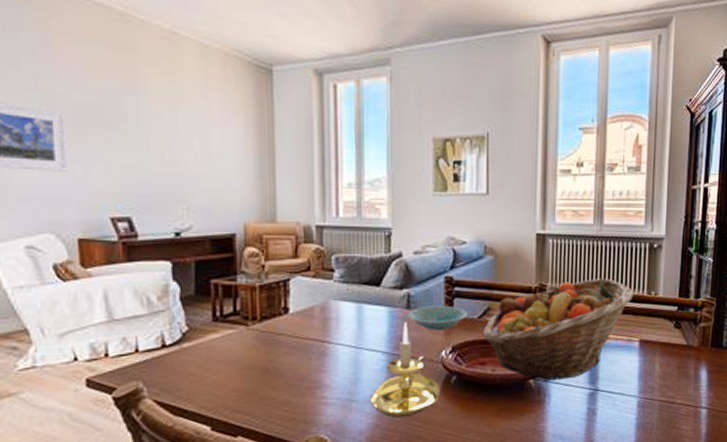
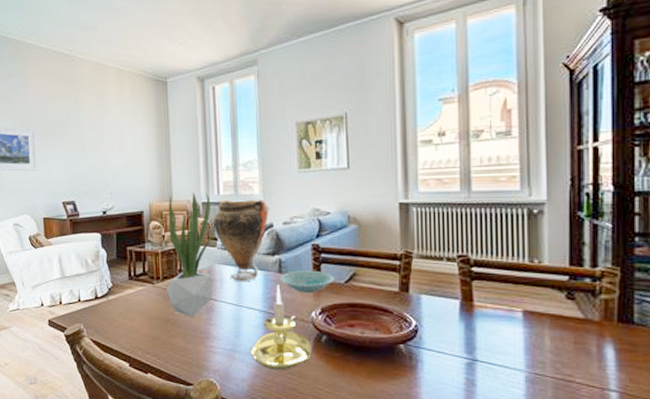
potted plant: none [266,212,330,365] -> present [167,192,214,318]
vase: none [330,223,400,321] -> present [213,200,270,282]
fruit basket: present [482,278,634,382] -> none [349,245,513,348]

